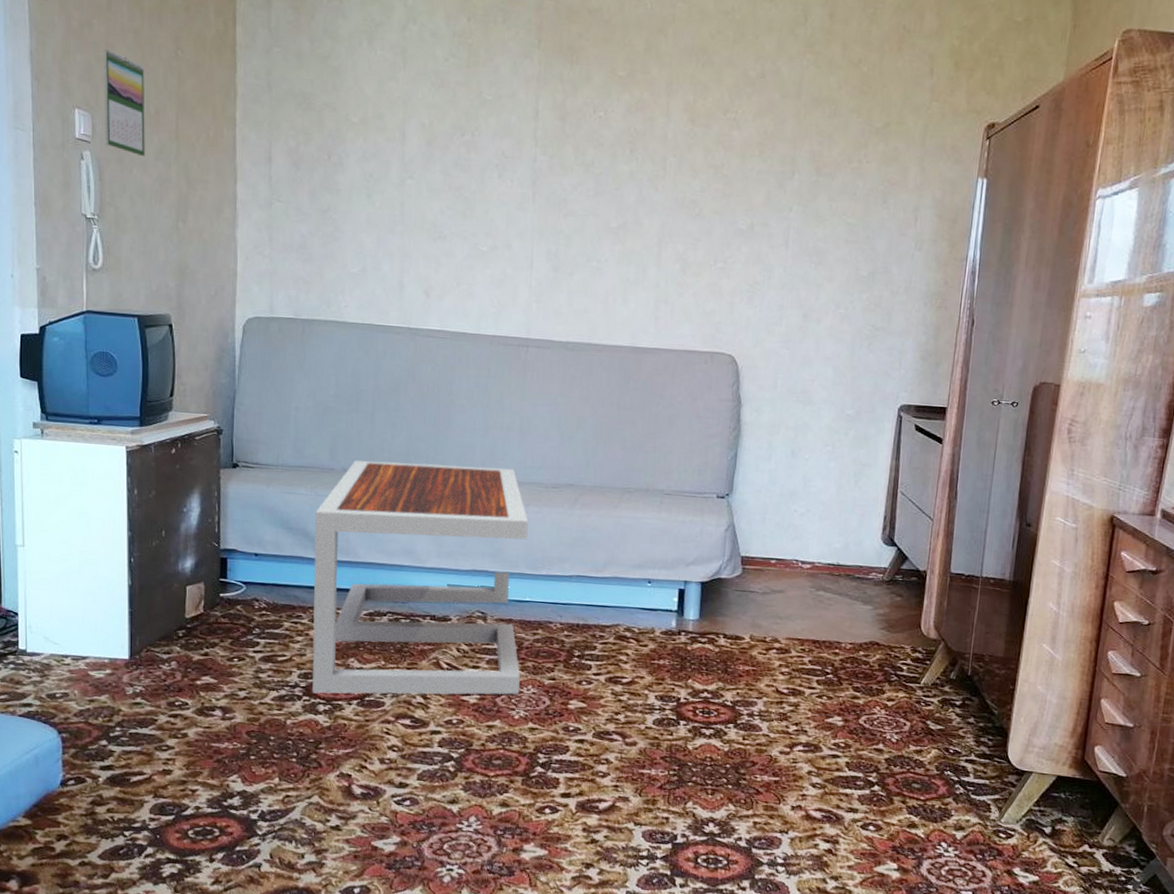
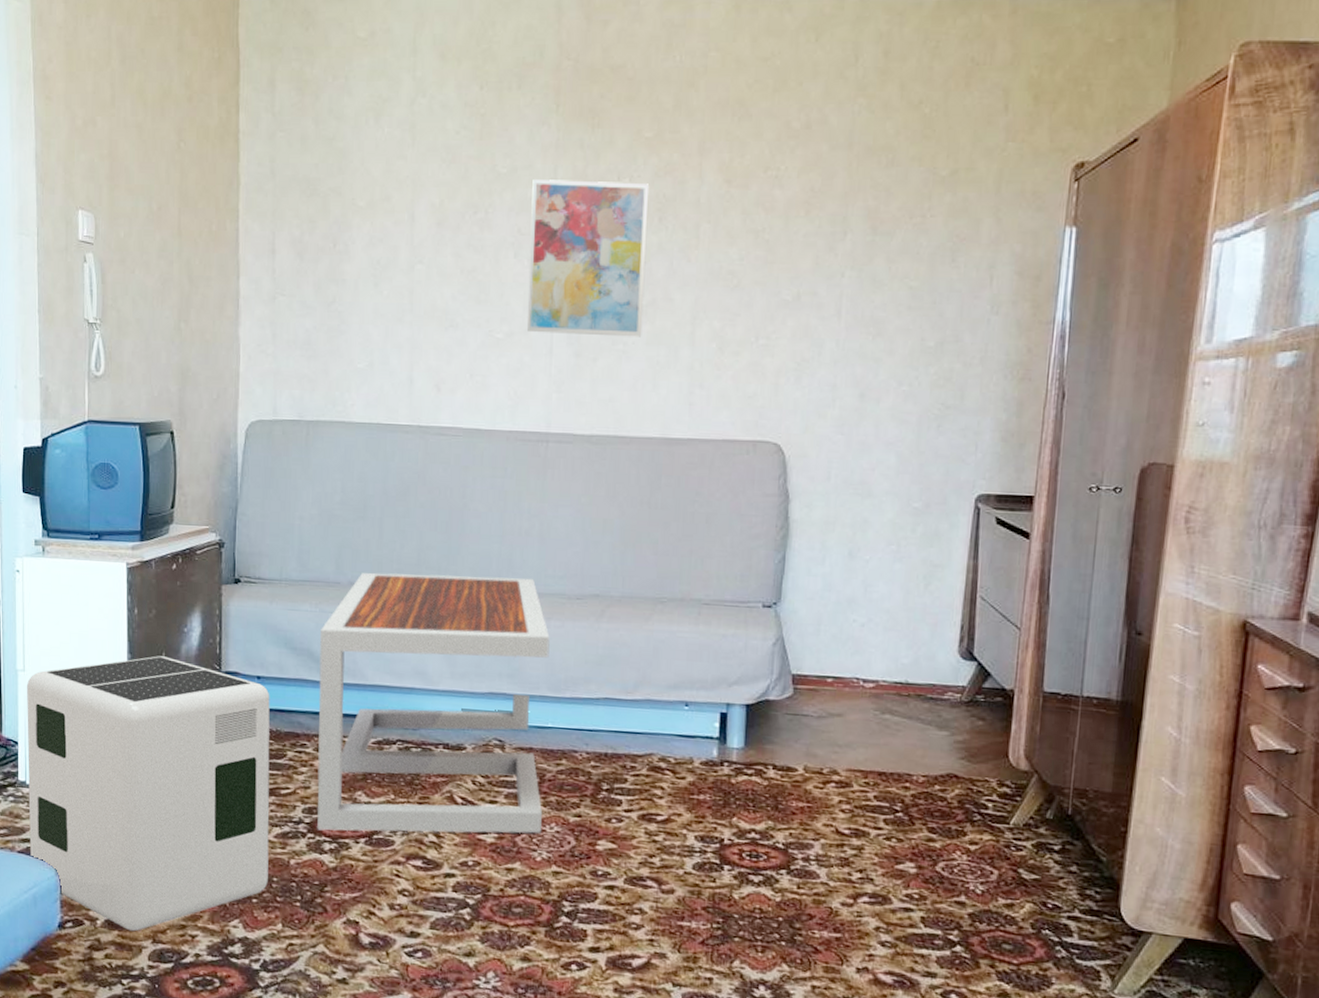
air purifier: none [26,533,267,787] -> present [26,656,270,931]
calendar: present [104,49,145,157] -> none [107,146,148,256]
wall art: none [509,108,622,256] -> present [526,180,650,337]

